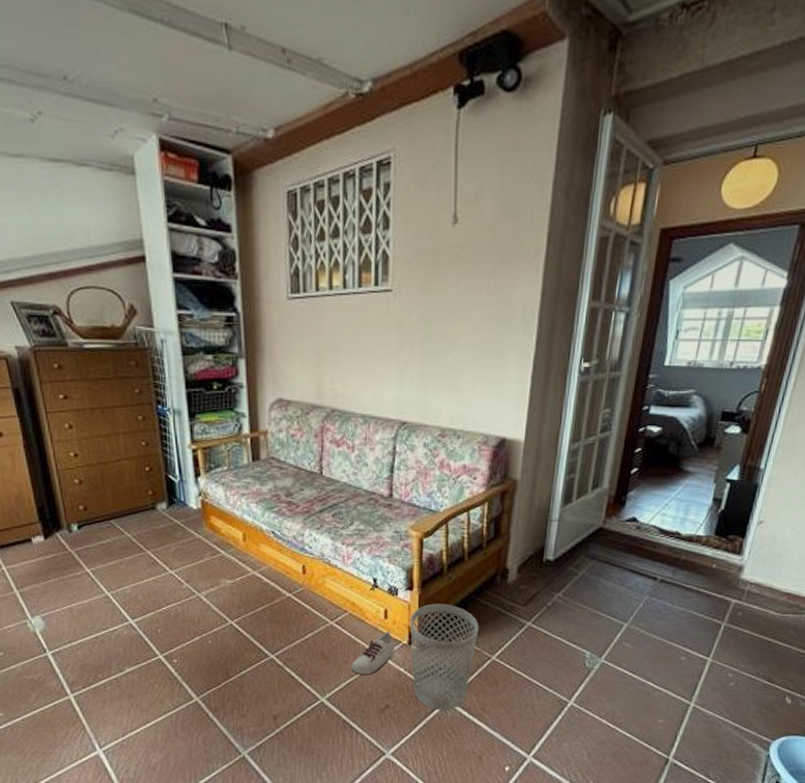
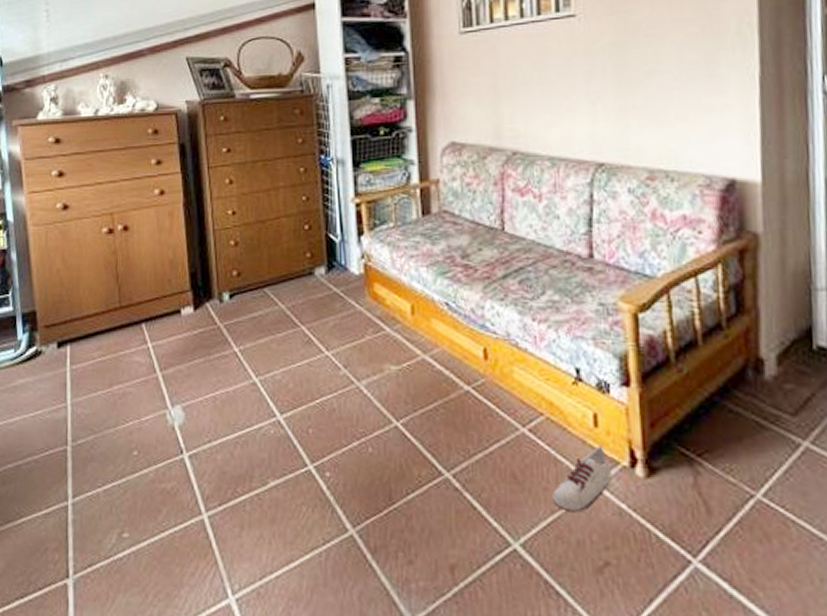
wastebasket: present [410,603,479,710] -> none [629,407,731,578]

